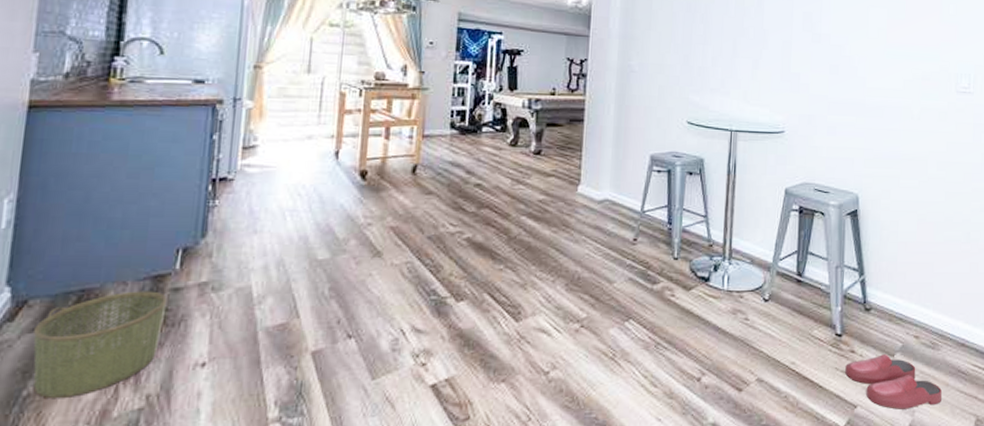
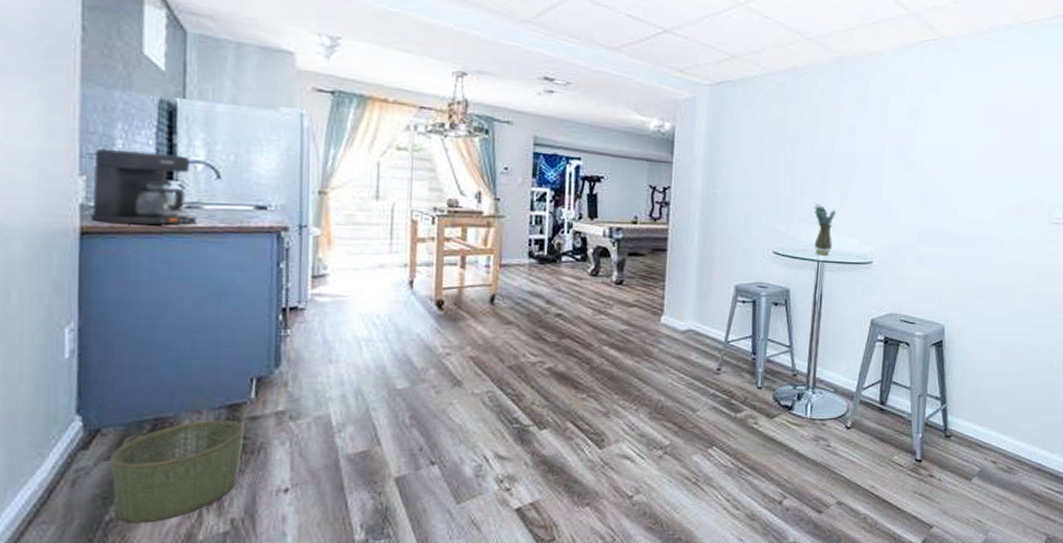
coffee maker: none [40,28,139,100] -> present [91,149,197,226]
vase: none [726,73,747,125] -> present [814,202,836,256]
slippers: present [845,354,942,410] -> none [923,478,1016,529]

